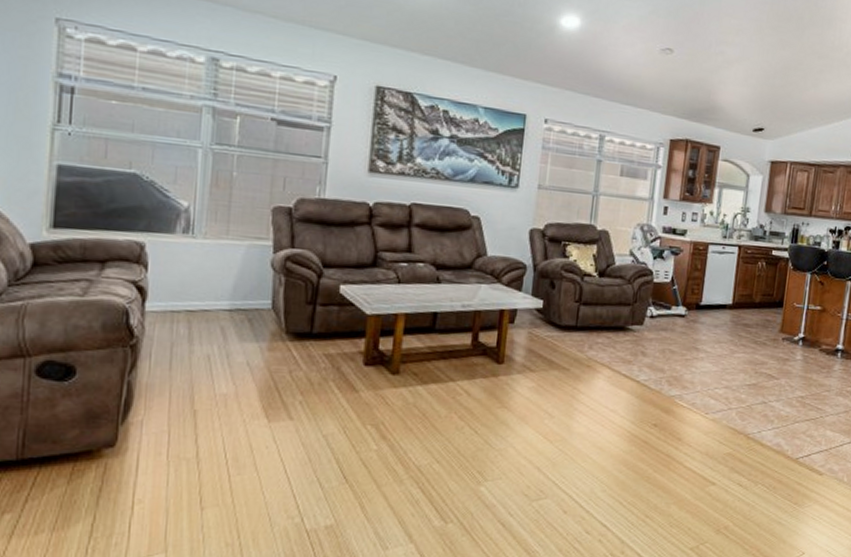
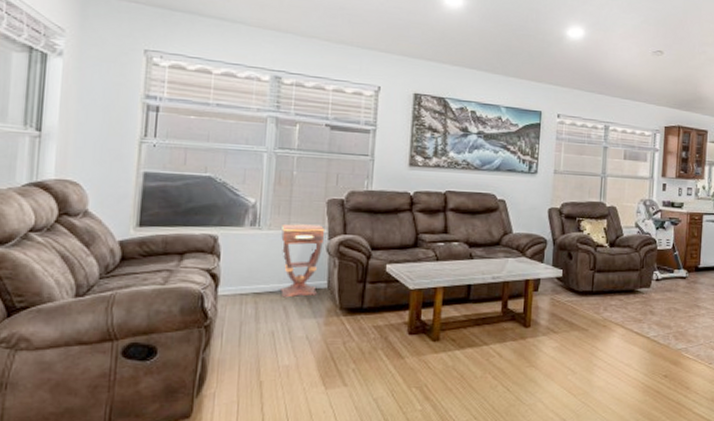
side table: none [216,232,270,318] -> present [279,223,325,298]

